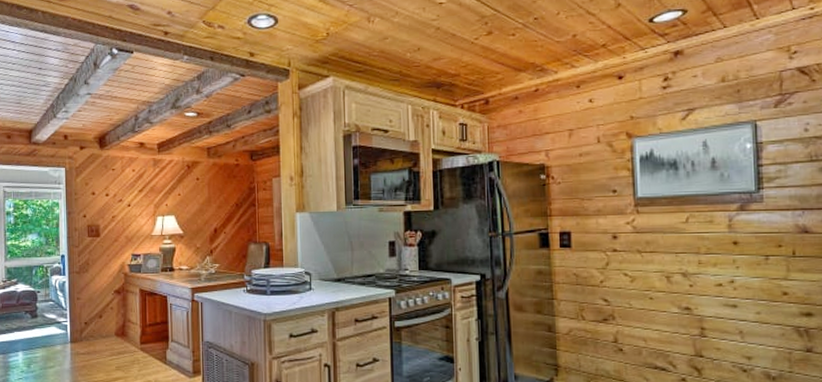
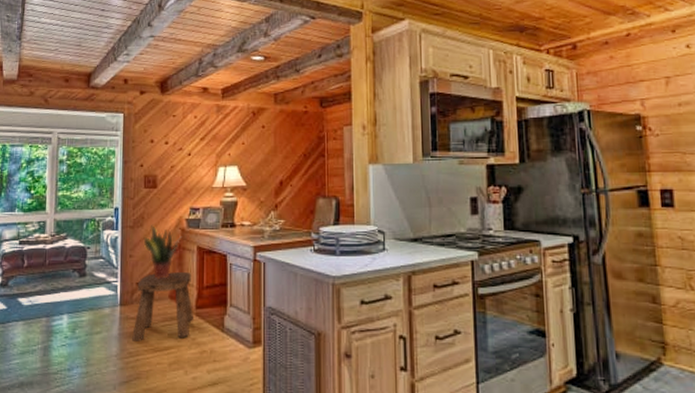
stool: none [83,311,139,374] -> present [132,271,194,341]
potted plant: none [89,269,125,319] -> present [143,224,182,279]

